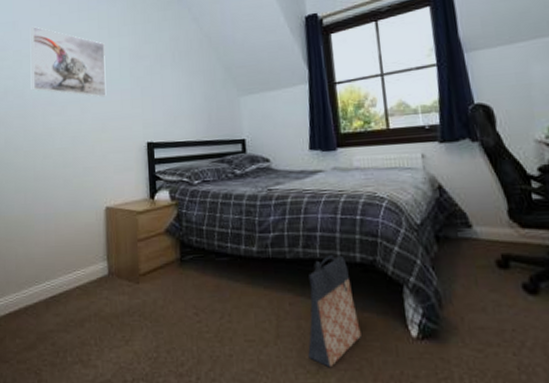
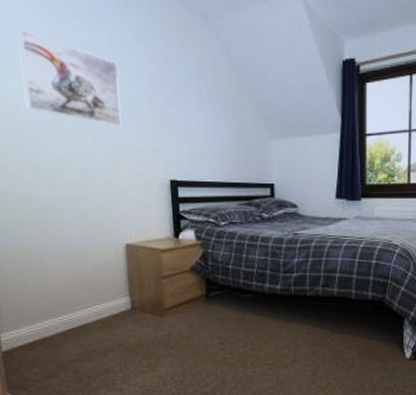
bag: present [308,255,361,368] -> none [320,293,366,383]

